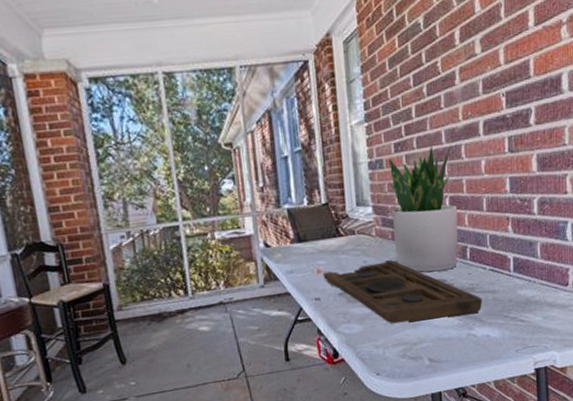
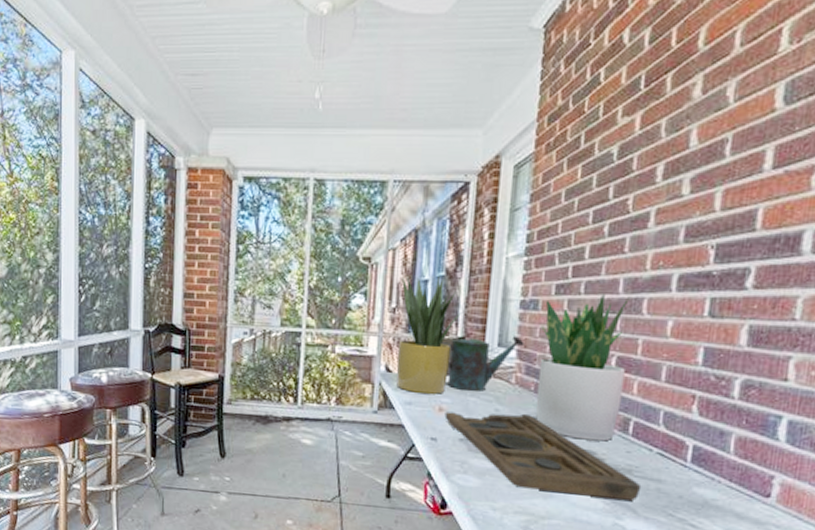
planter: none [263,148,322,262] -> present [396,273,463,394]
watering can: none [310,194,378,251] -> present [442,336,525,391]

